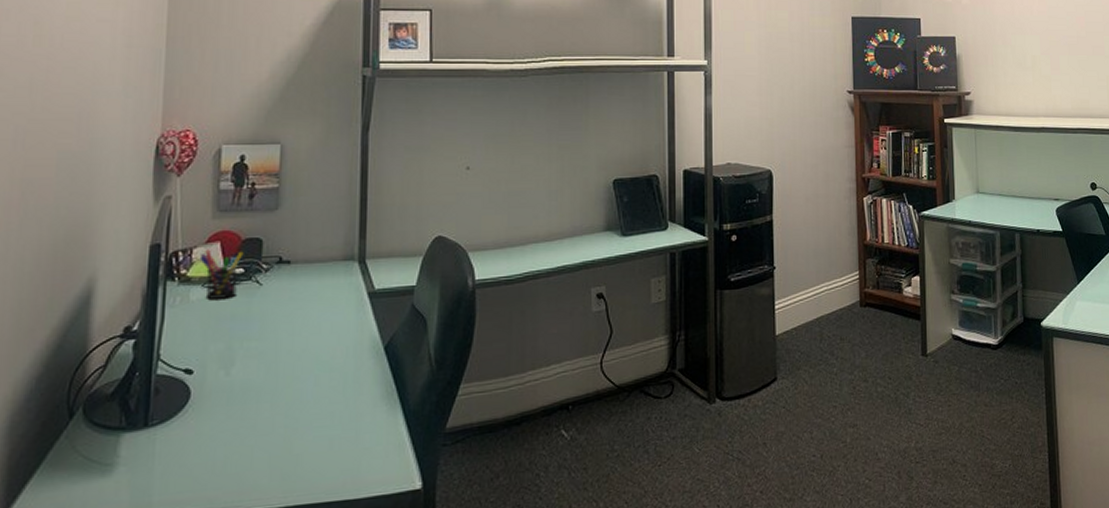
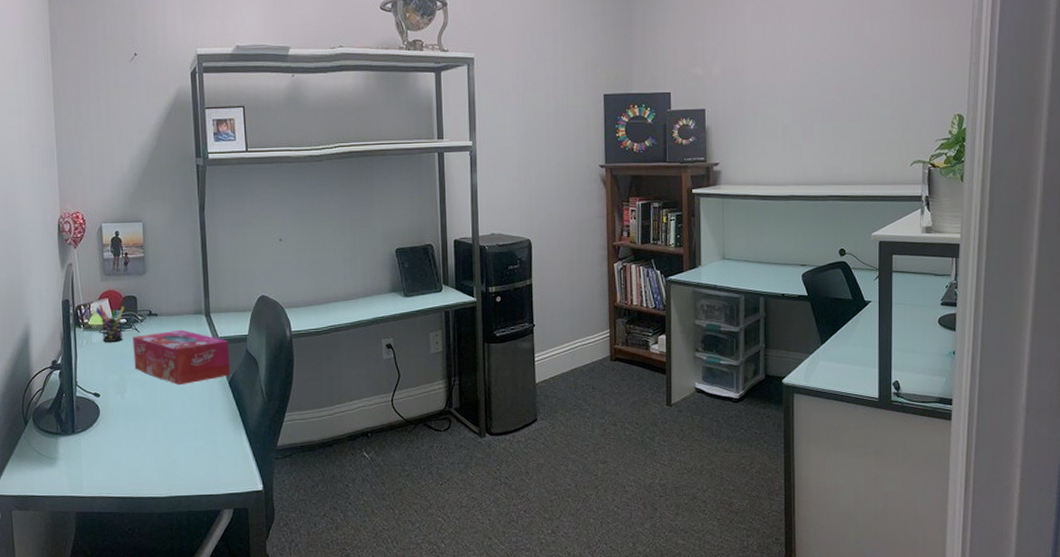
tissue box: none [249,280,389,355] -> present [133,329,230,386]

